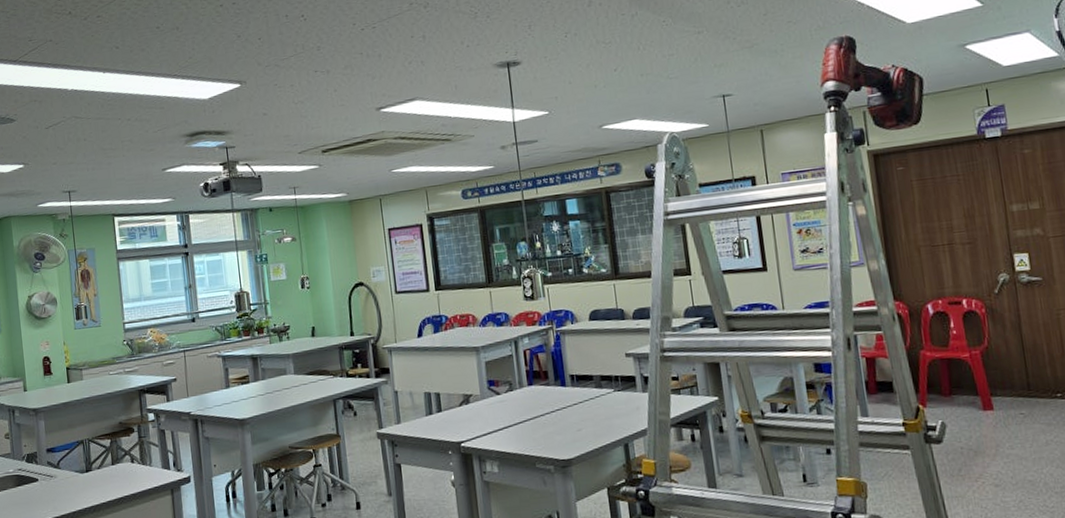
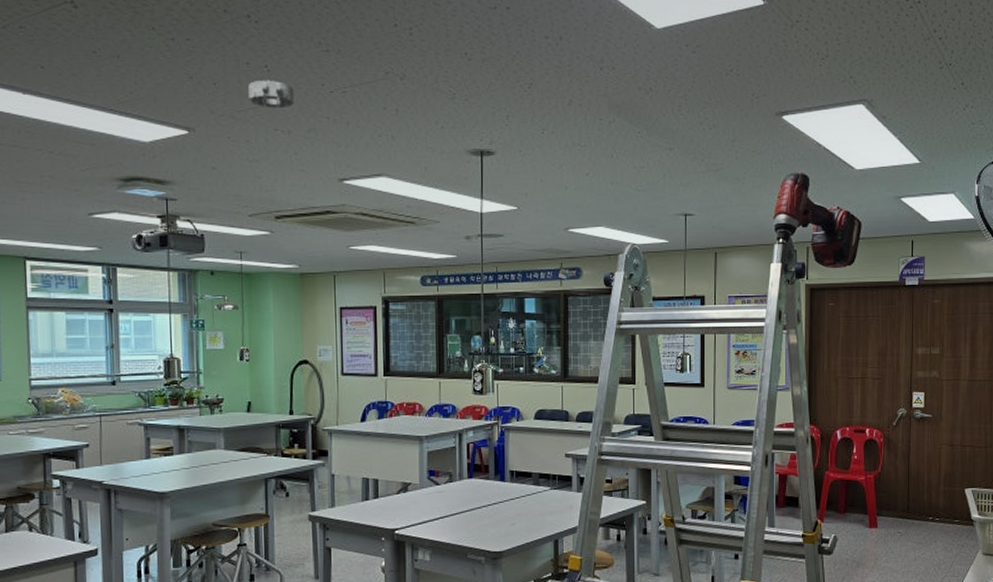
smoke detector: none [288,27,330,53] -> present [248,80,295,109]

